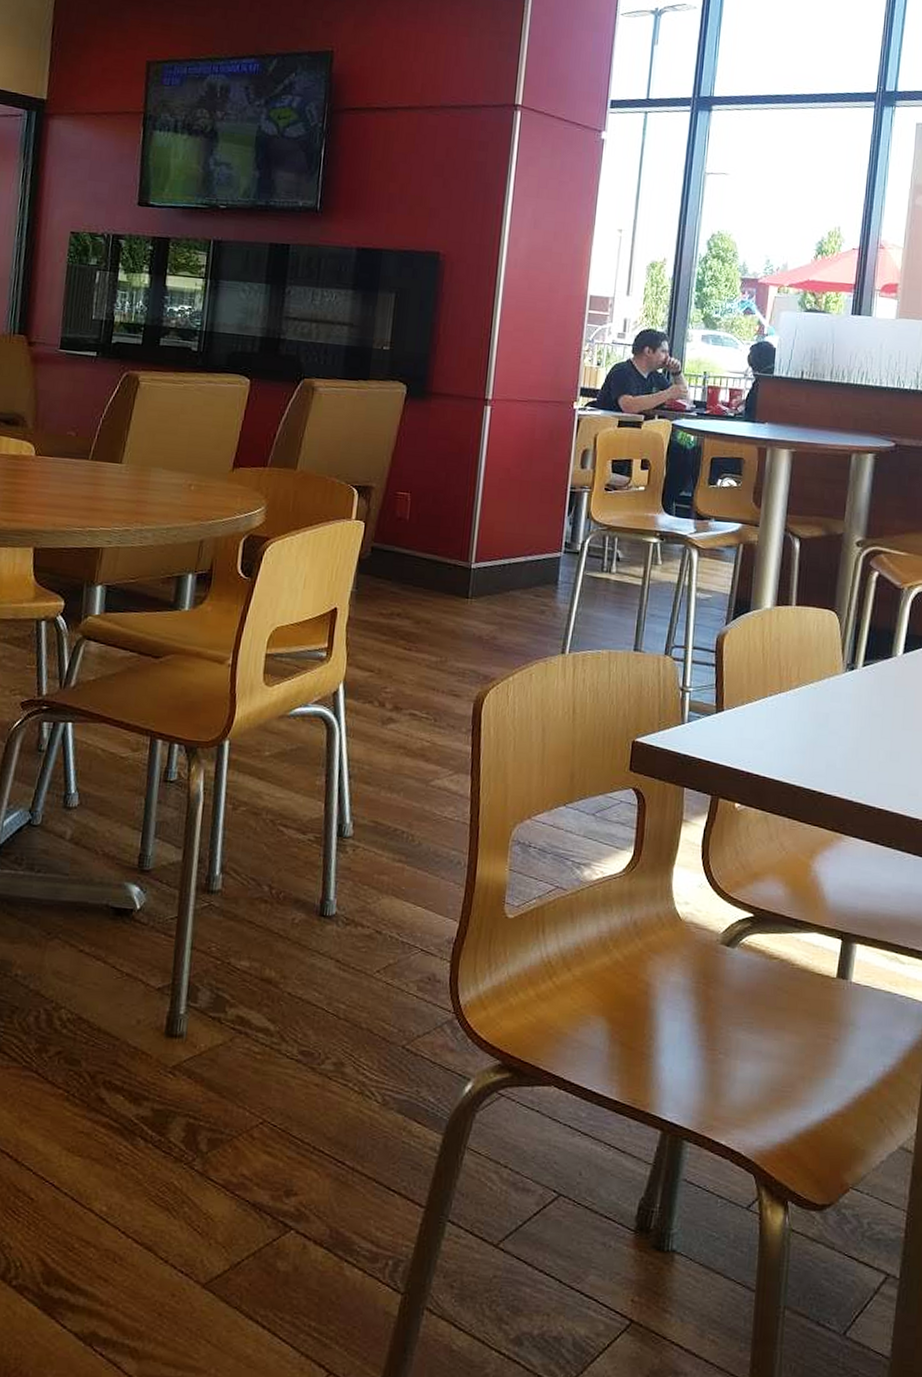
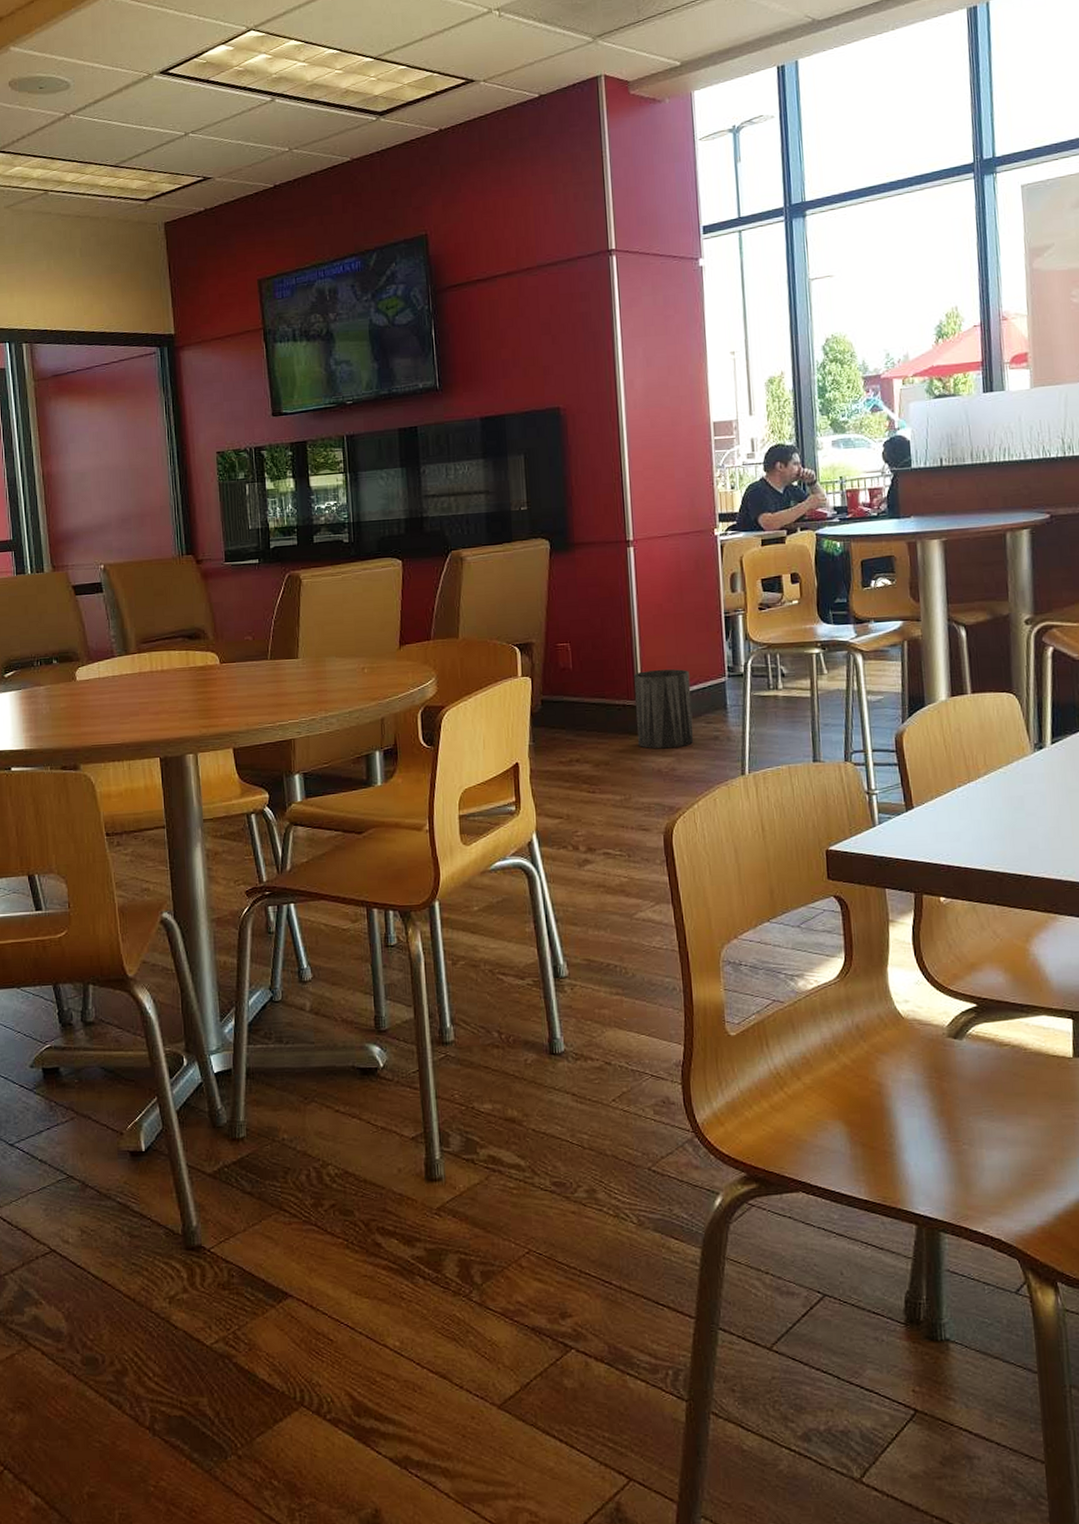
trash can: none [462,533,526,617] -> present [633,669,694,749]

